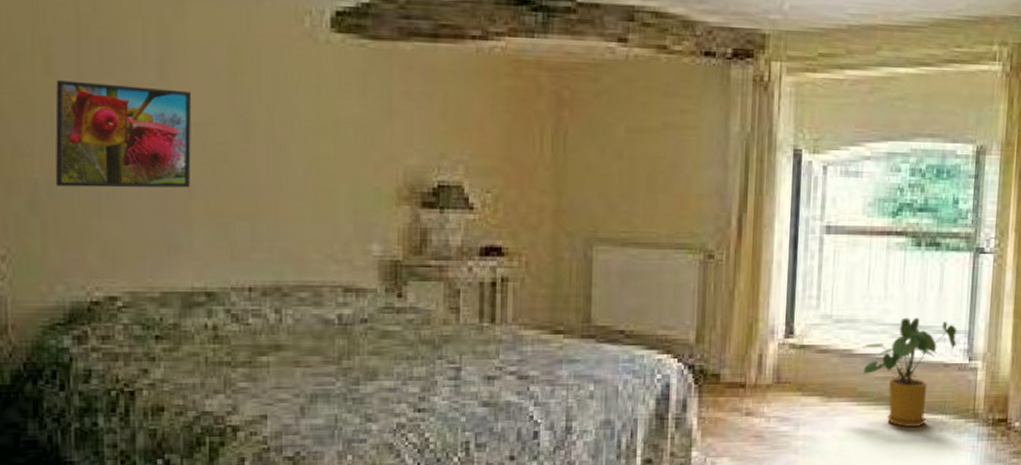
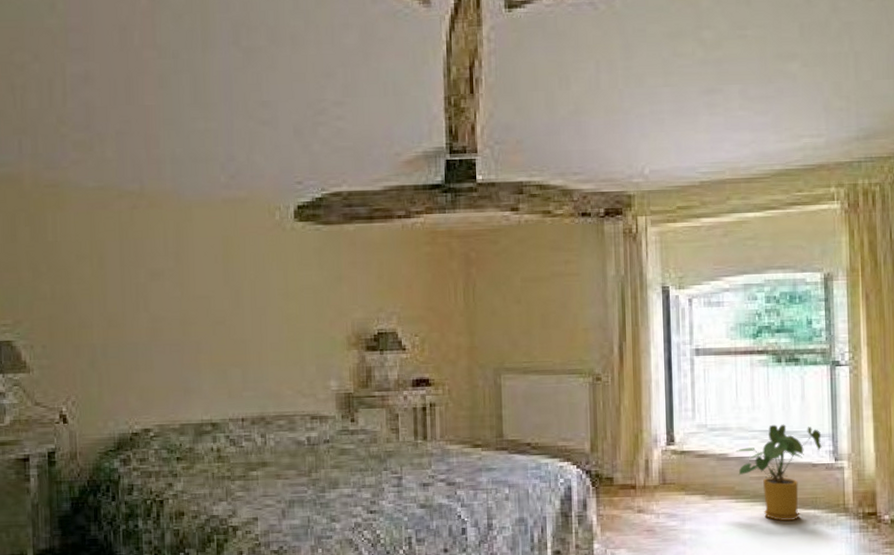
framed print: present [55,80,192,188] -> none [107,271,199,349]

